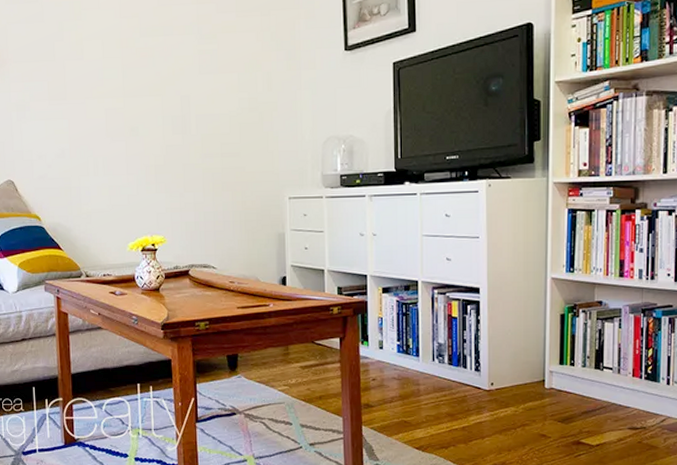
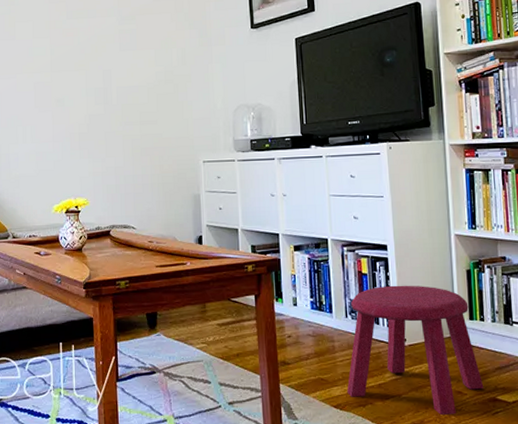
stool: none [430,329,569,457] -> present [347,285,484,415]

